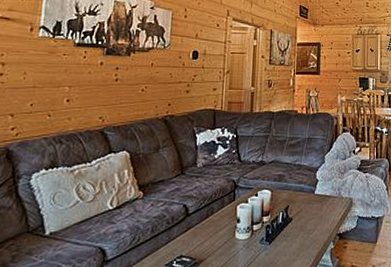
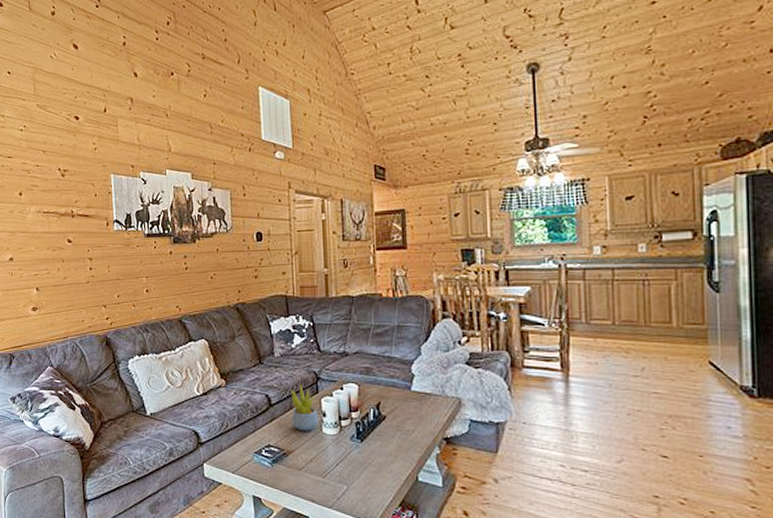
succulent plant: none [206,193,233,238] -> present [290,384,319,431]

